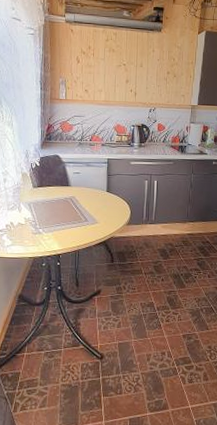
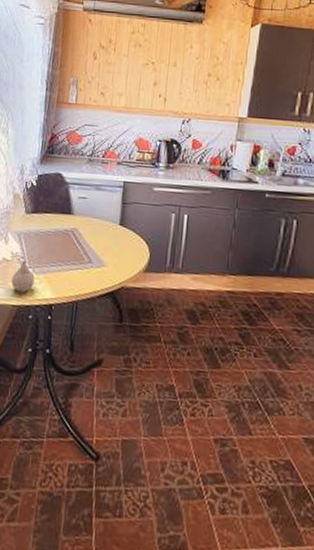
vase: none [27,224,45,247] -> present [11,261,35,293]

